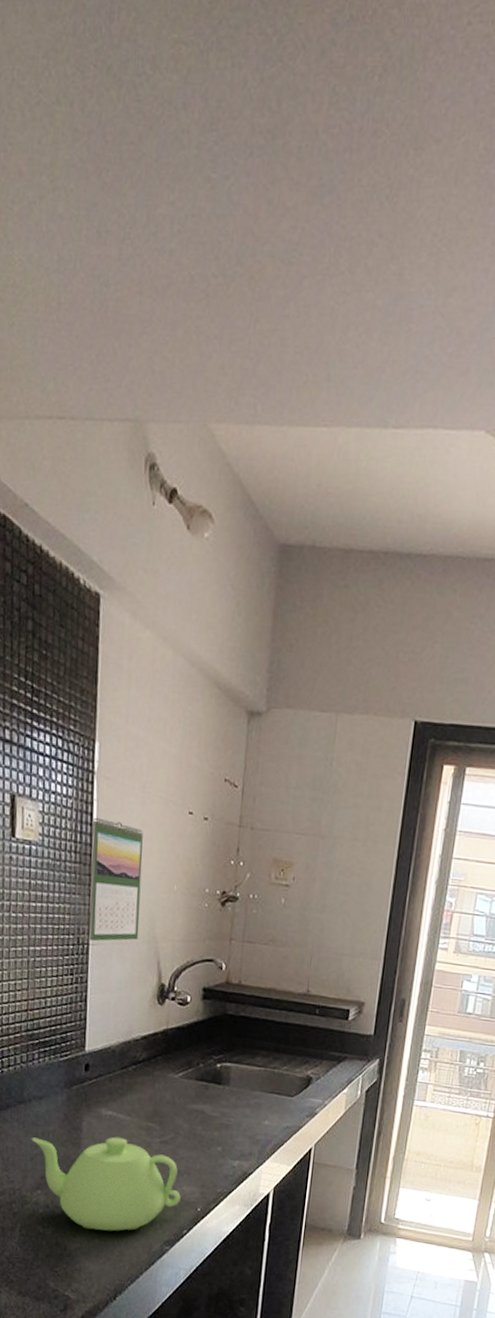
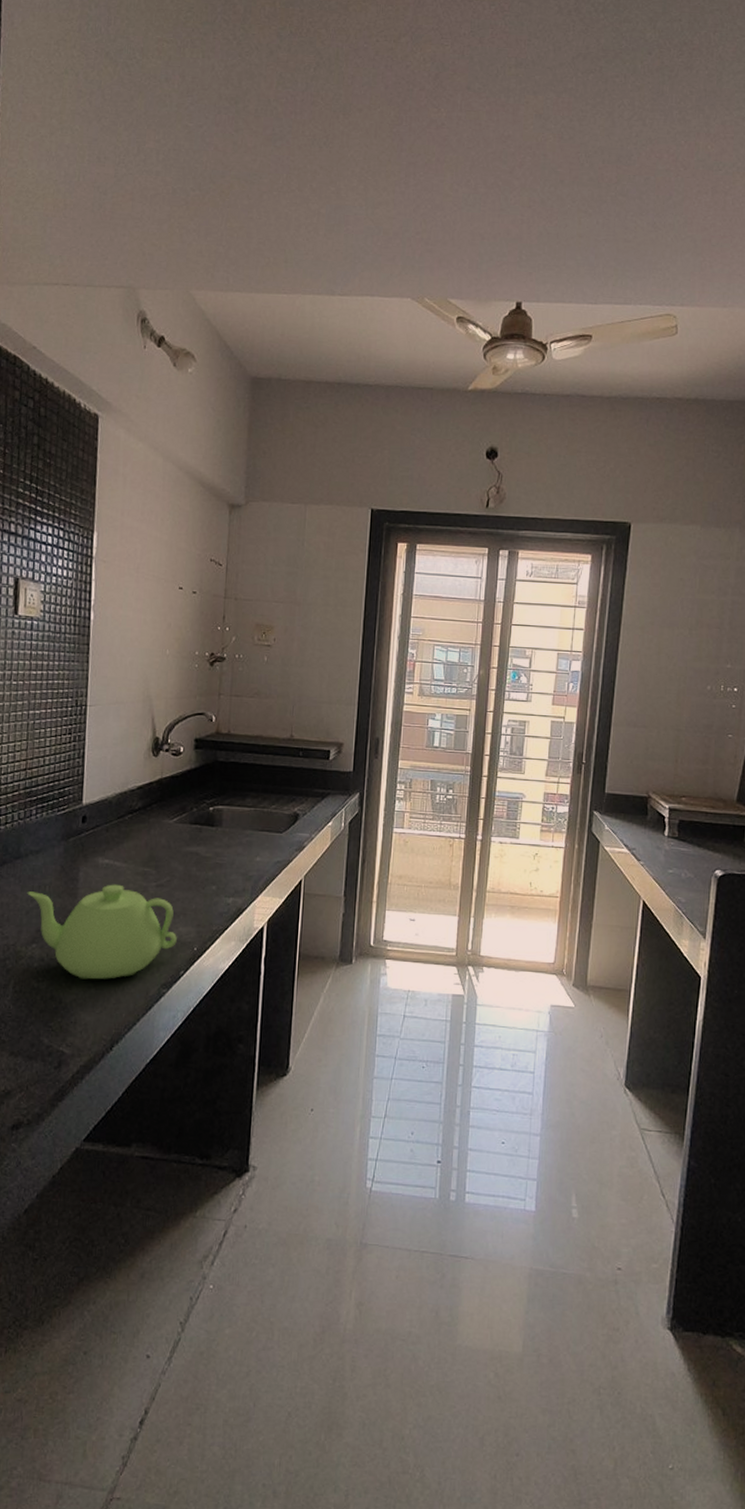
calendar: present [89,817,143,942] -> none [87,594,138,703]

